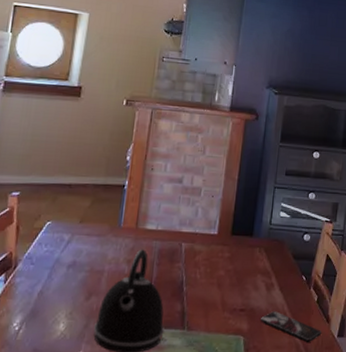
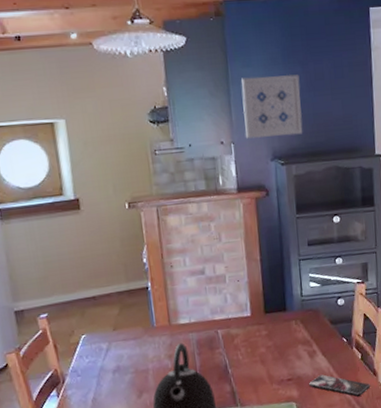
wall art: none [247,10,305,70] -> present [241,74,303,139]

